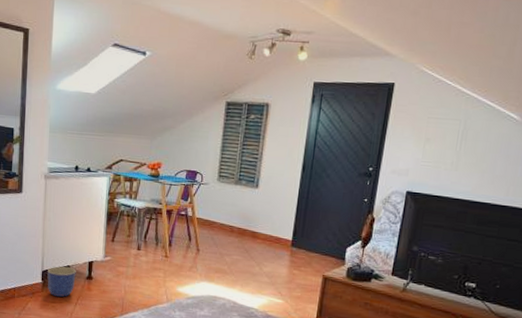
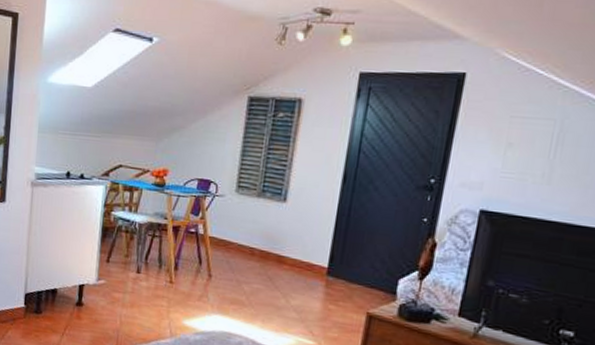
planter: present [47,266,76,298] -> none [30,289,64,326]

